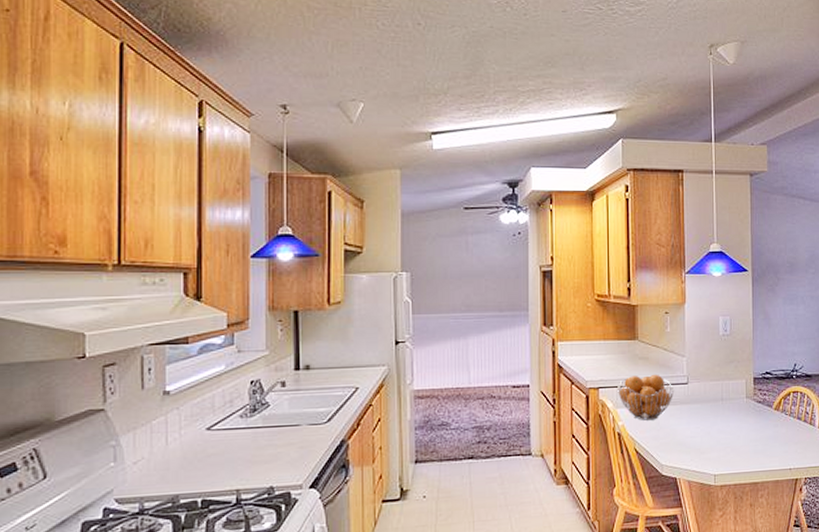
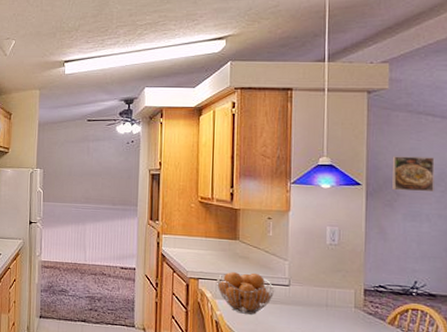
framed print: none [772,240,807,275] -> present [392,156,435,192]

